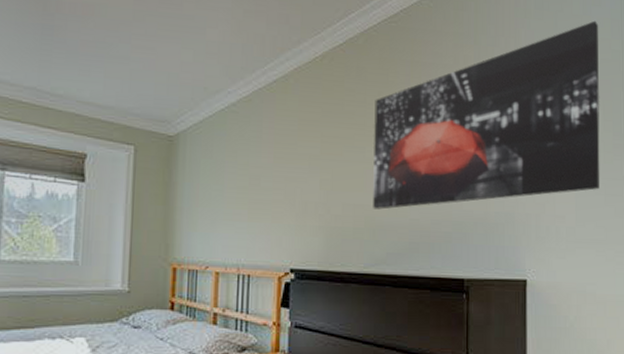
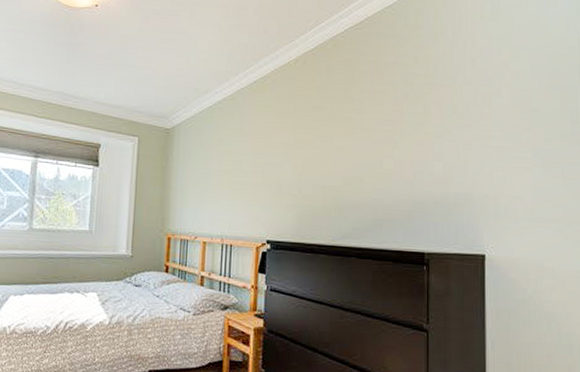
wall art: present [373,20,600,210] -> none [340,19,558,190]

